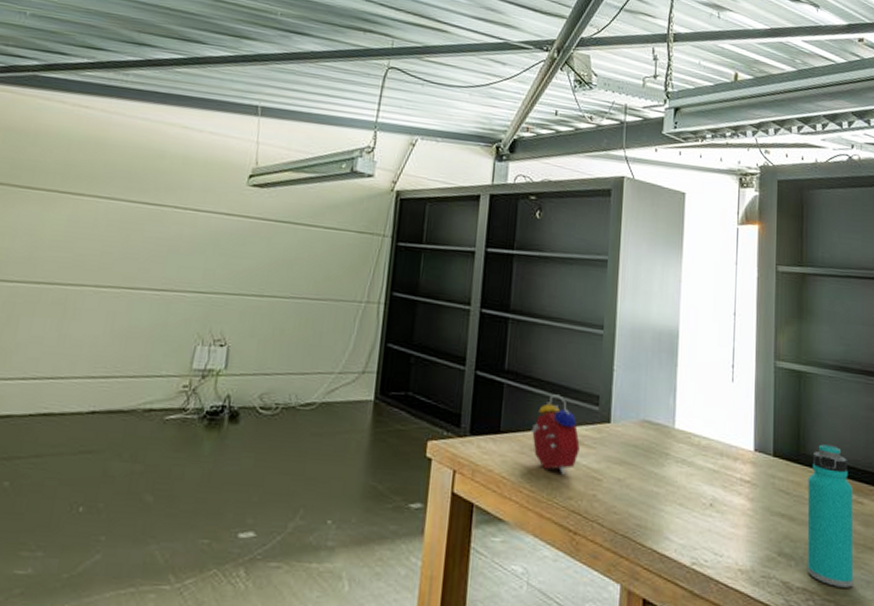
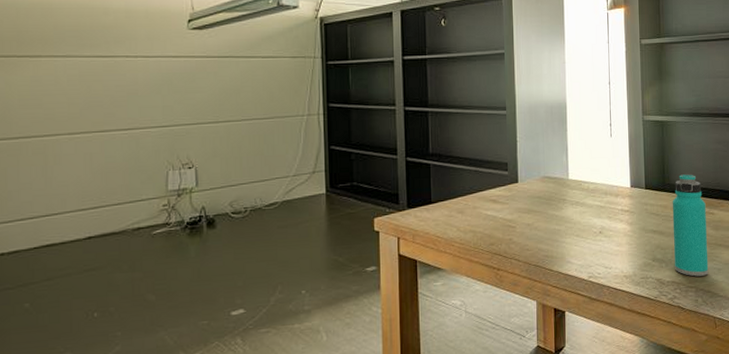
alarm clock: present [531,394,580,475] -> none [456,167,496,228]

